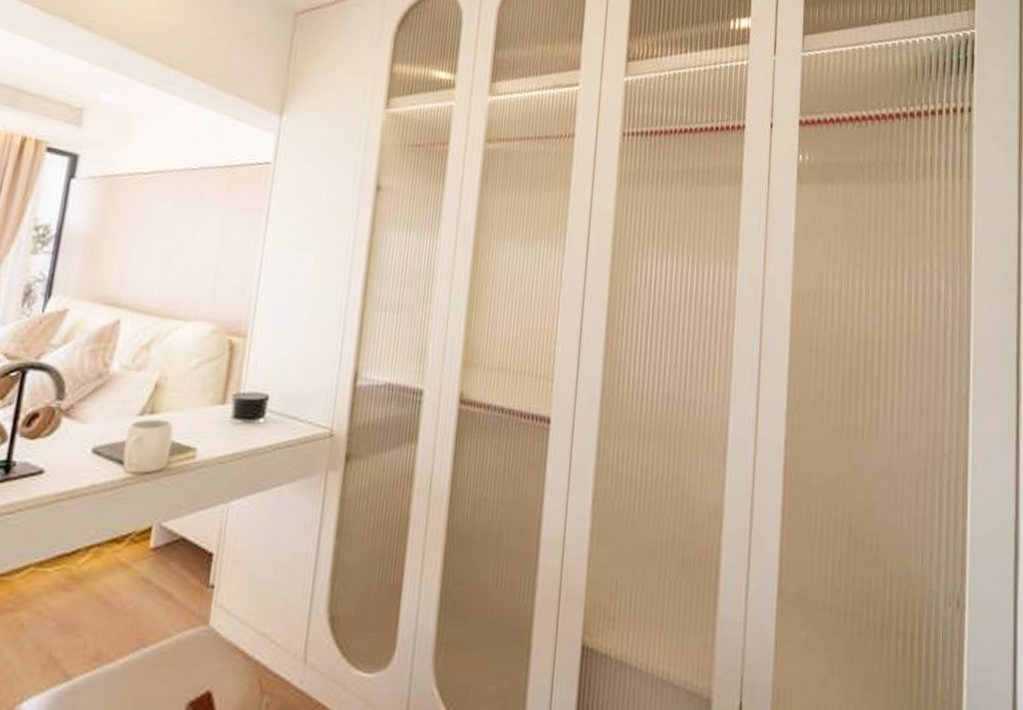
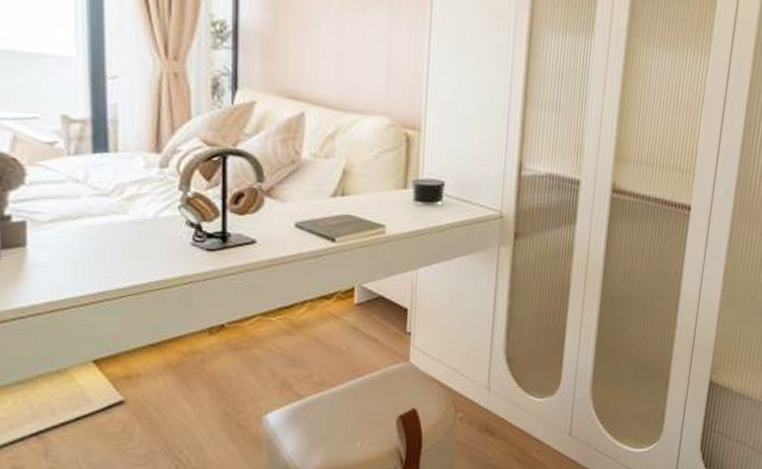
mug: present [122,418,174,474] -> none [322,199,364,245]

